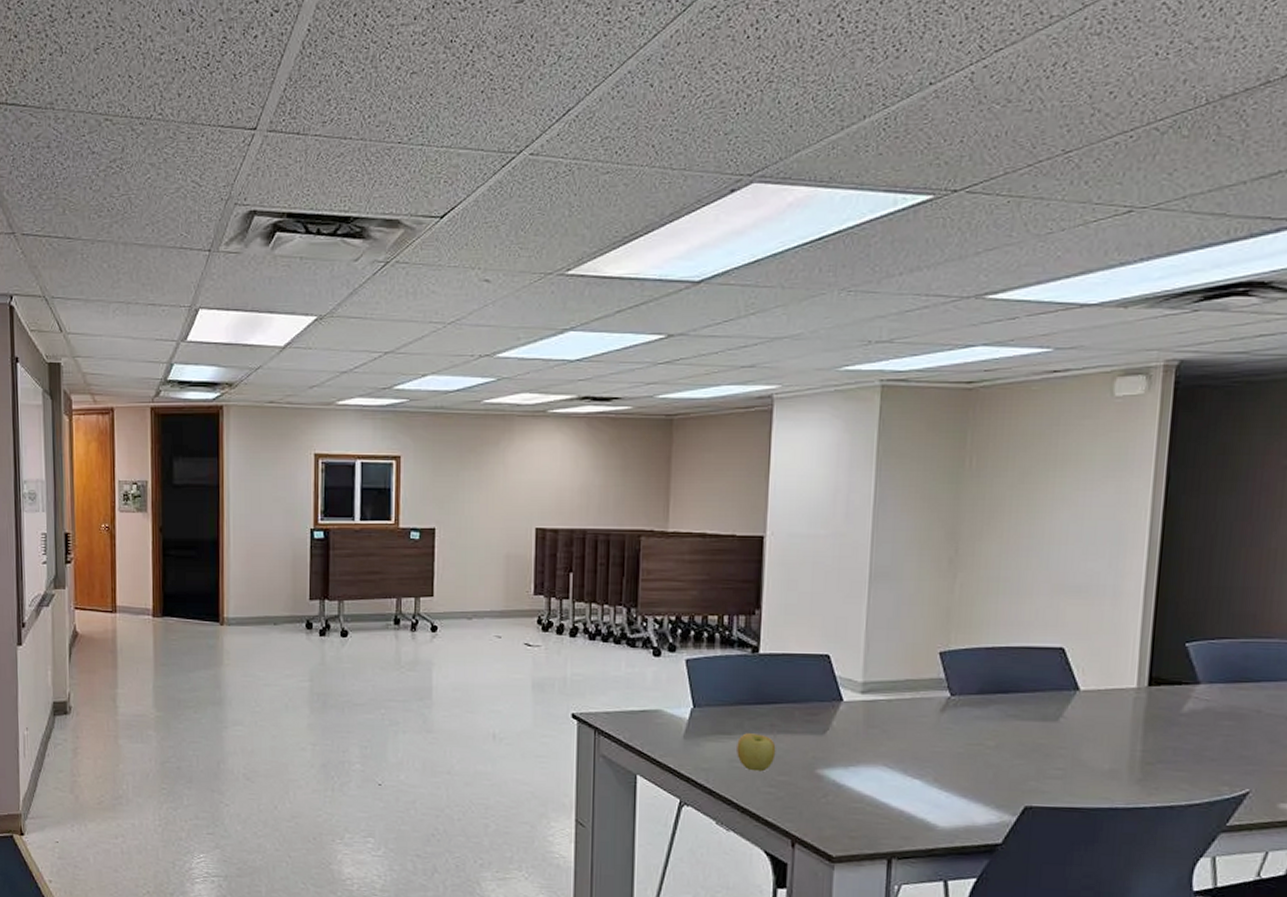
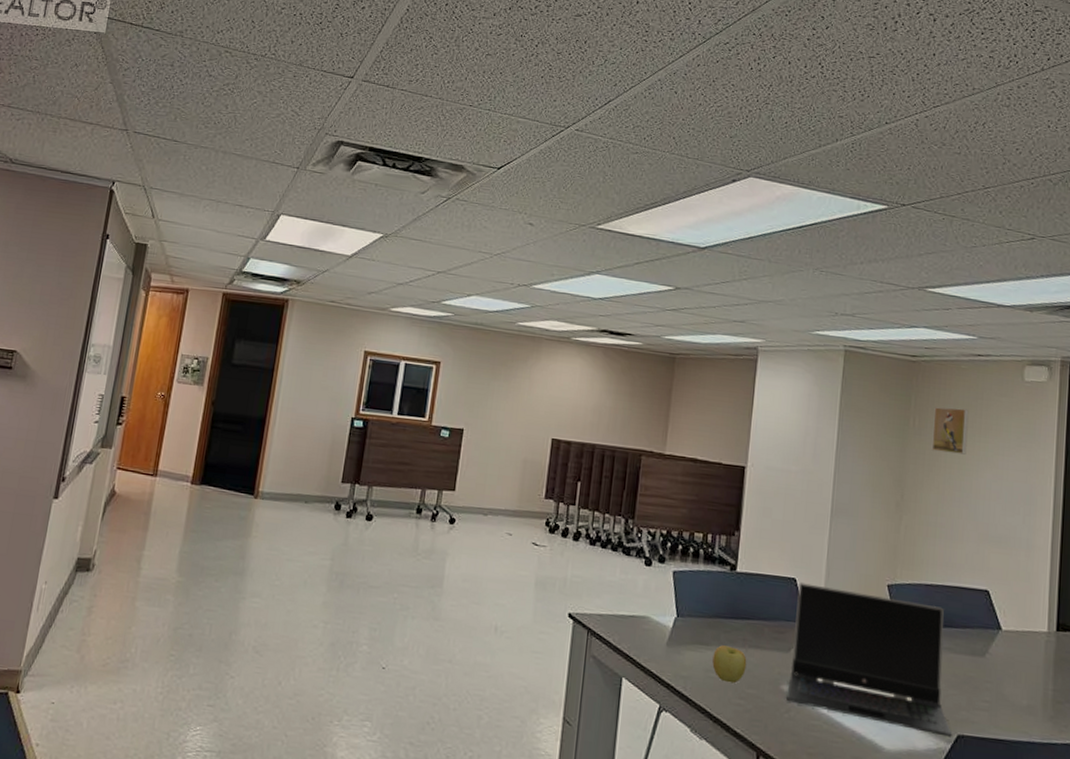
laptop computer: none [823,659,1019,810] -> present [786,583,953,737]
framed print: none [993,439,1041,494] -> present [931,407,969,455]

